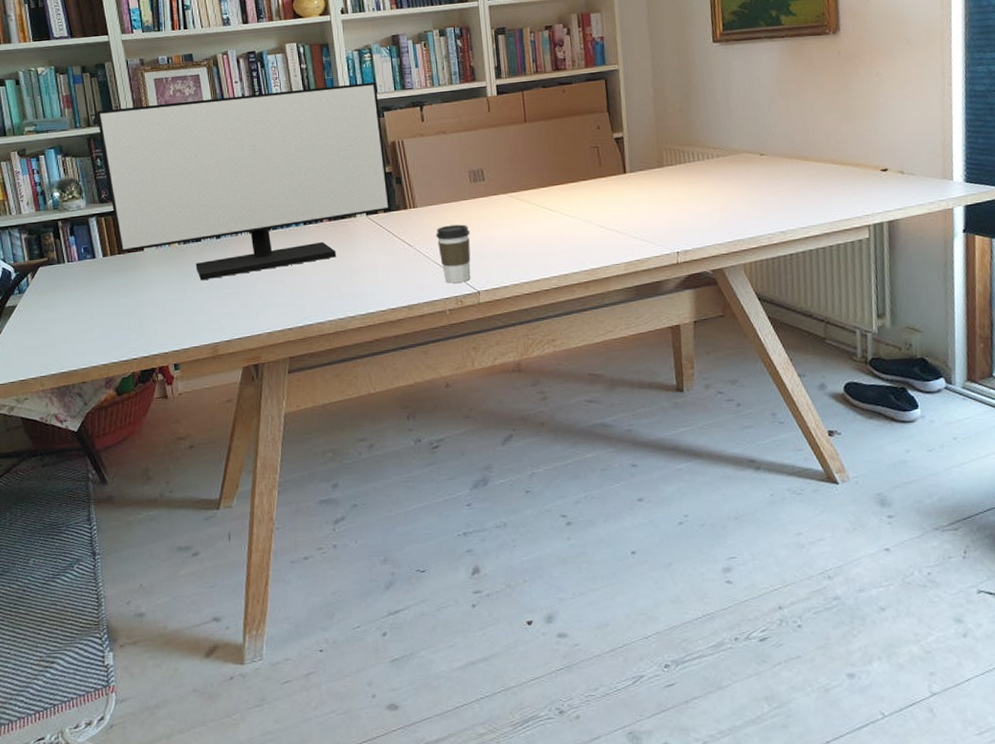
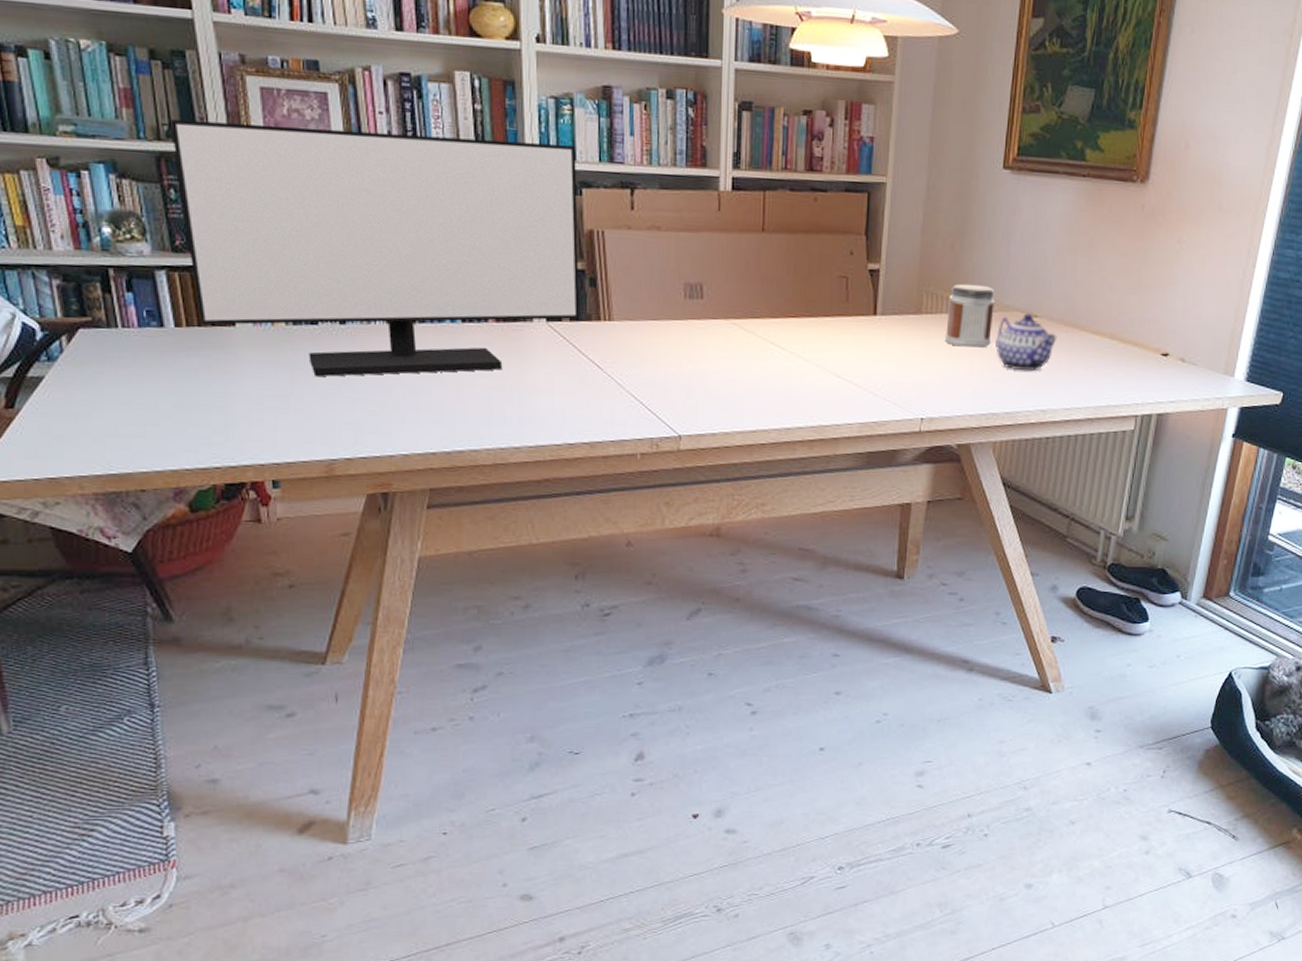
coffee cup: present [436,224,471,283] -> none [634,349,677,422]
jar: none [684,136,727,188] -> present [944,283,996,347]
teapot: none [730,153,784,201] -> present [995,313,1057,371]

